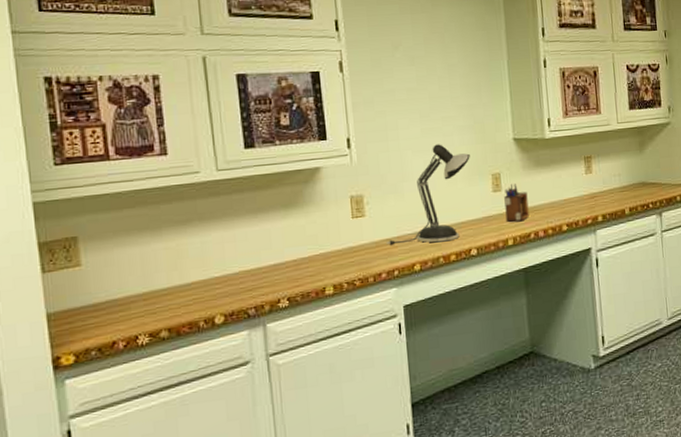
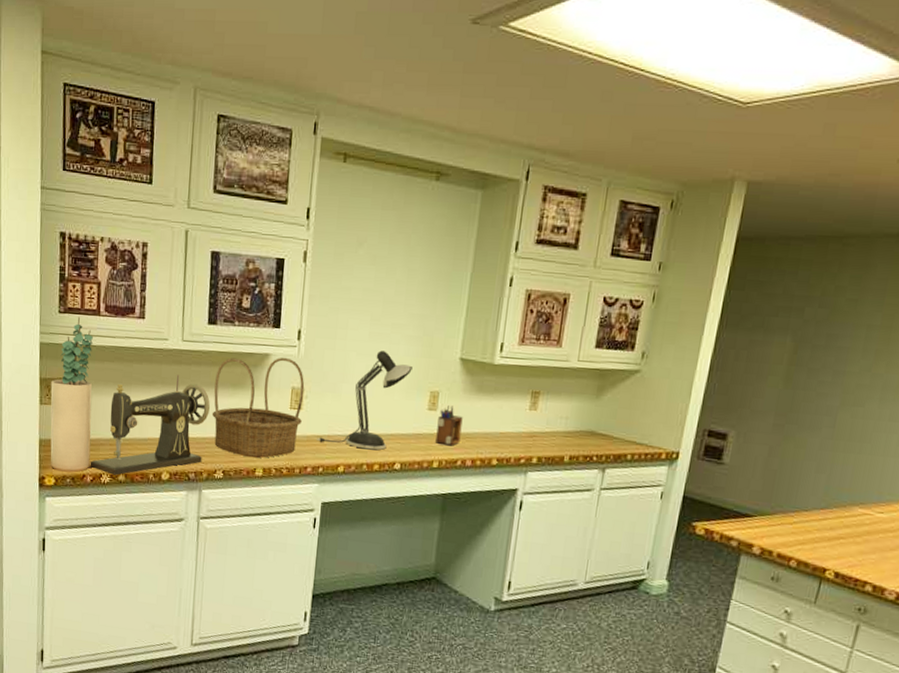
vase: none [54,166,120,346] -> present [50,317,93,473]
sewing machine: none [120,207,261,334] -> present [90,375,210,476]
basket: none [262,167,367,278] -> present [211,357,305,459]

